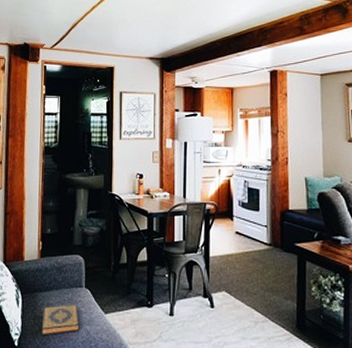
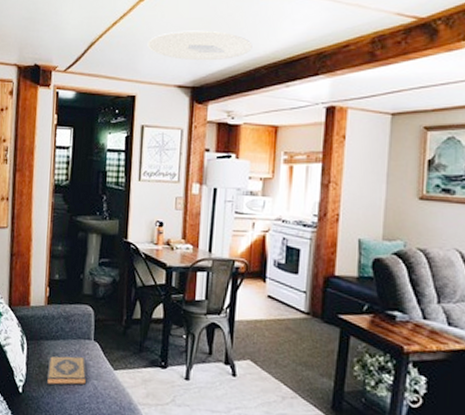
ceiling light: none [122,12,208,37] -> present [147,30,253,61]

